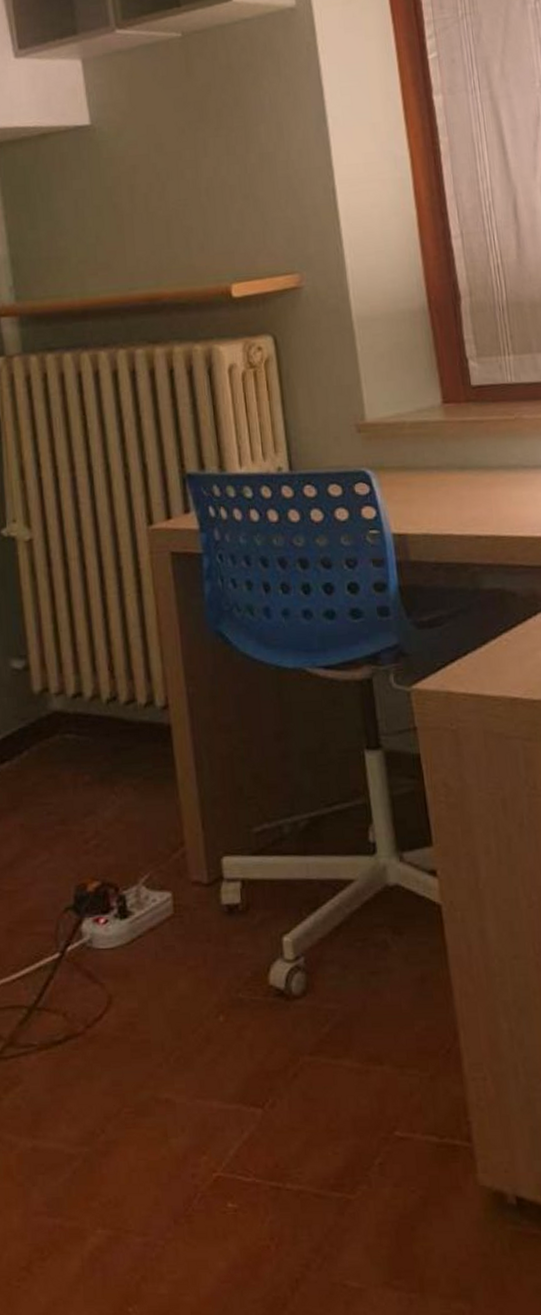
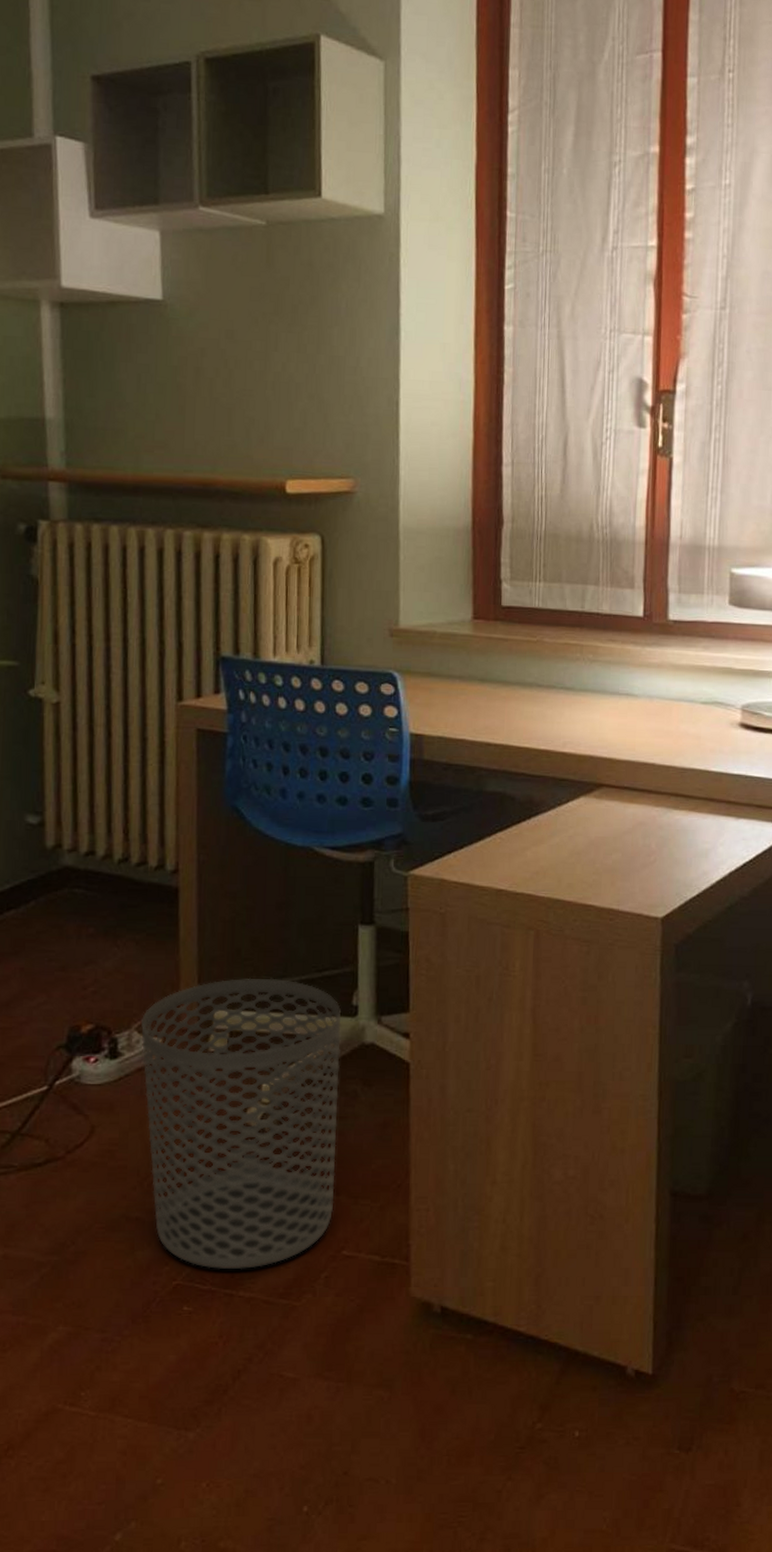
waste bin: none [147,817,379,1158] -> present [140,978,342,1270]

